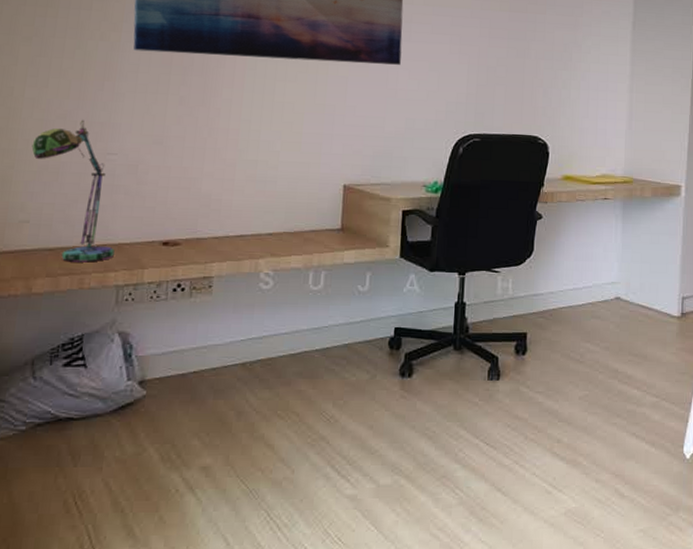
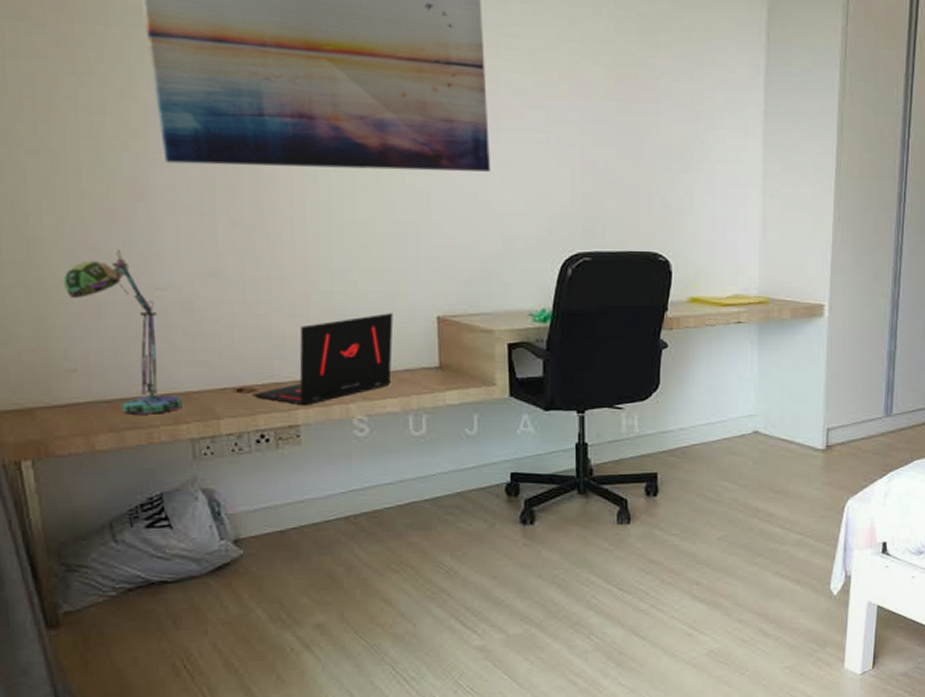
laptop: none [176,180,306,260] -> present [253,313,393,406]

